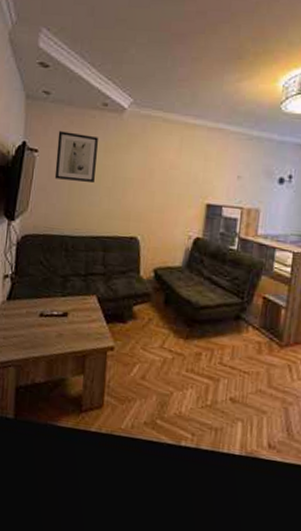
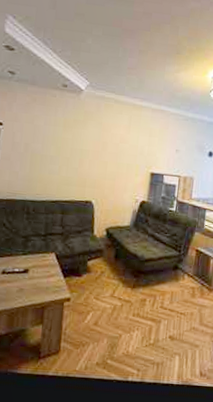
wall art: present [54,131,98,182] -> none [18,107,58,153]

